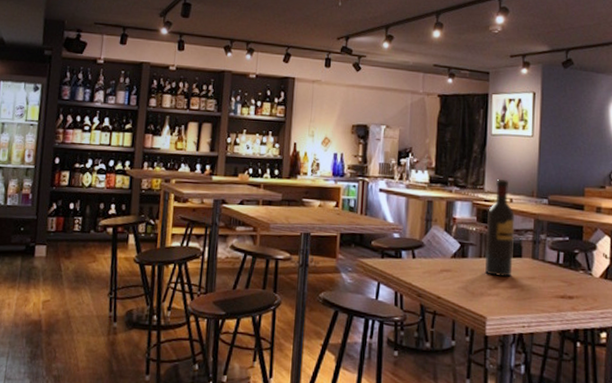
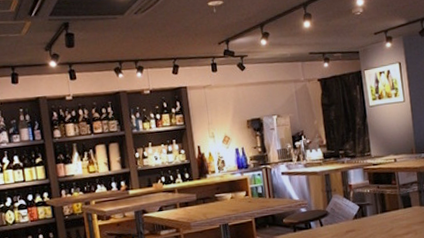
wine bottle: present [484,178,515,278] -> none [377,143,406,227]

